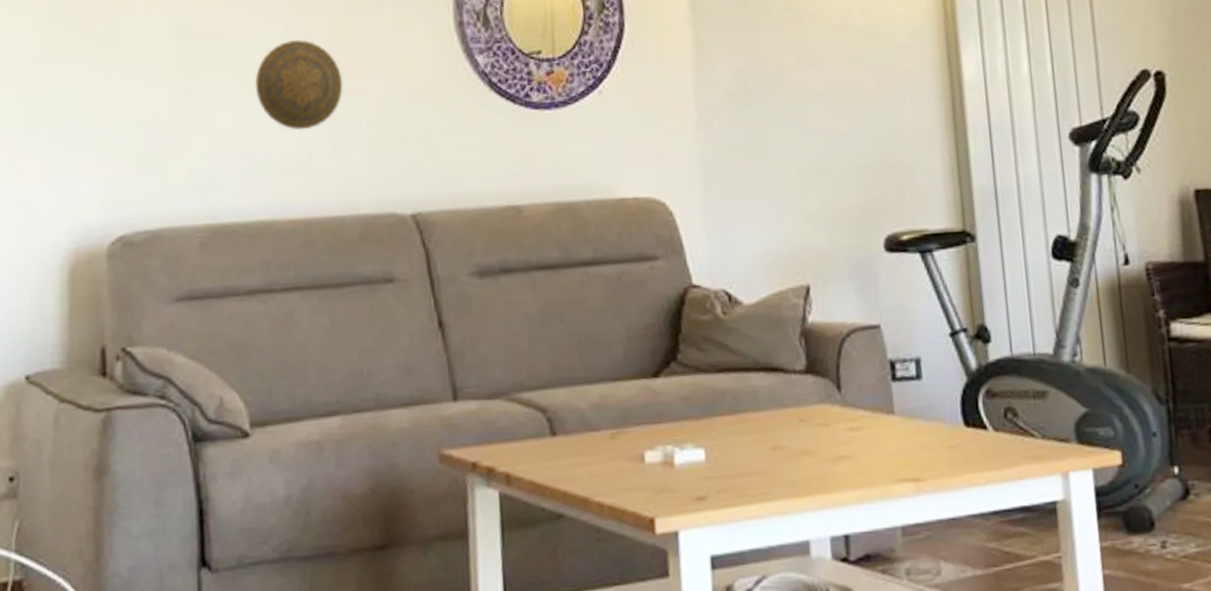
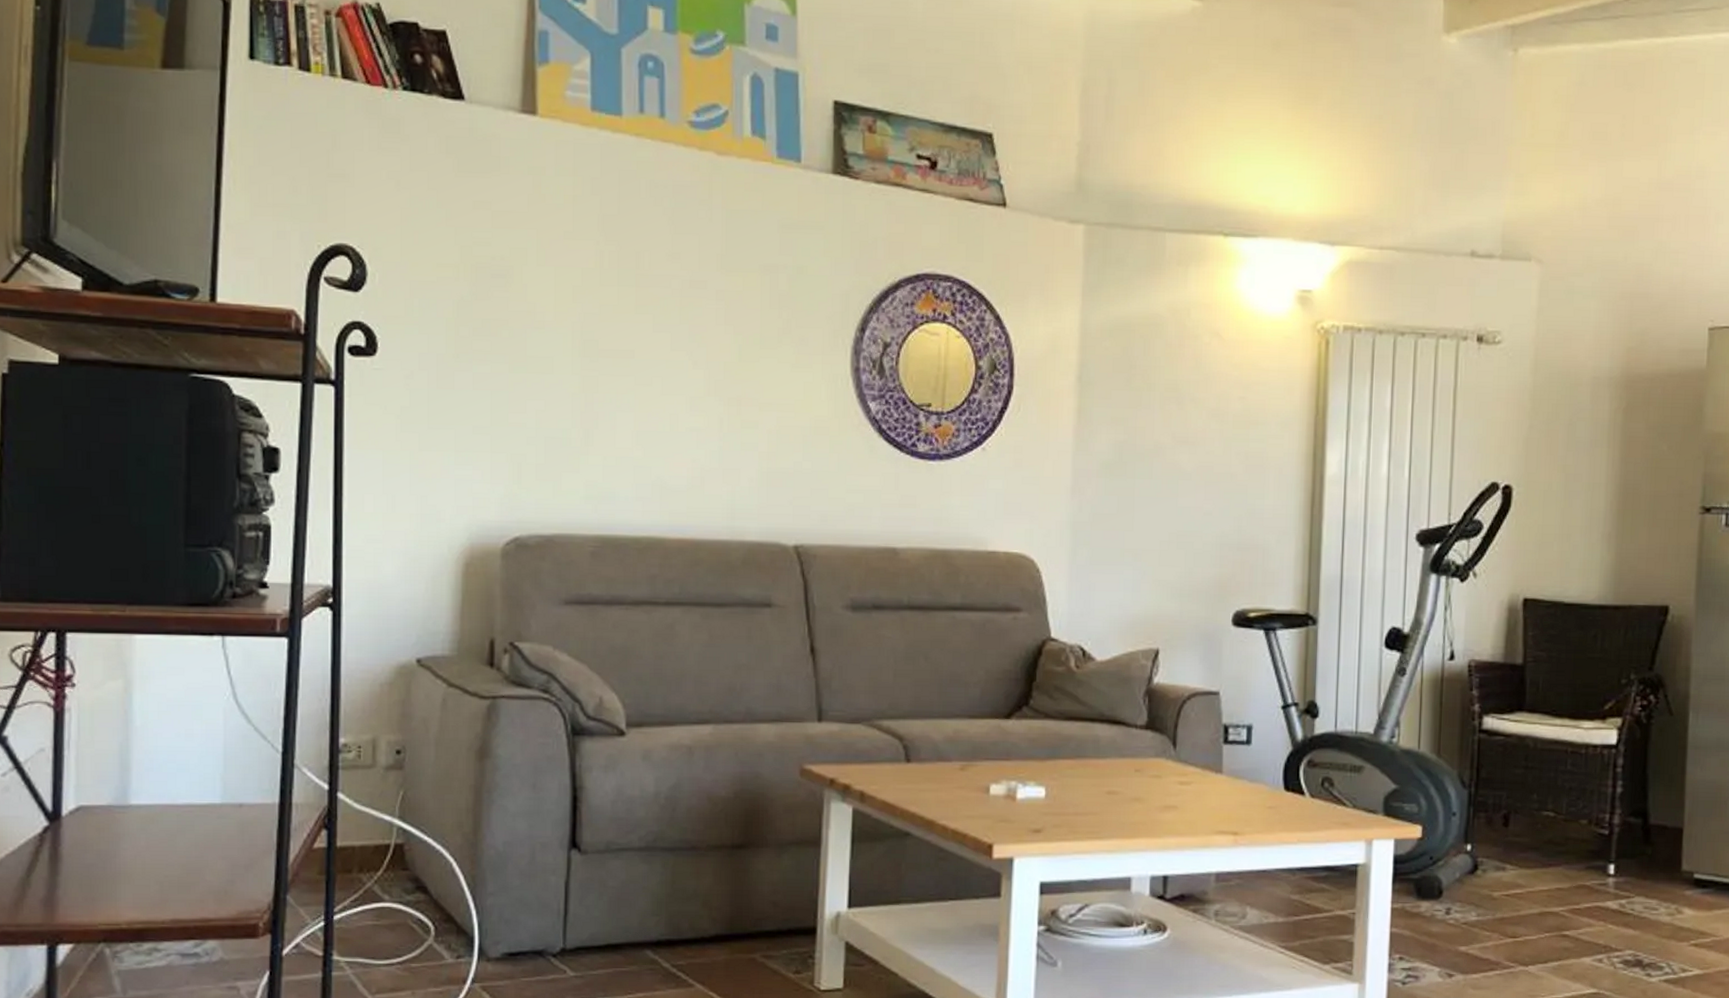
decorative plate: present [255,39,343,130] -> none [654,367,739,455]

